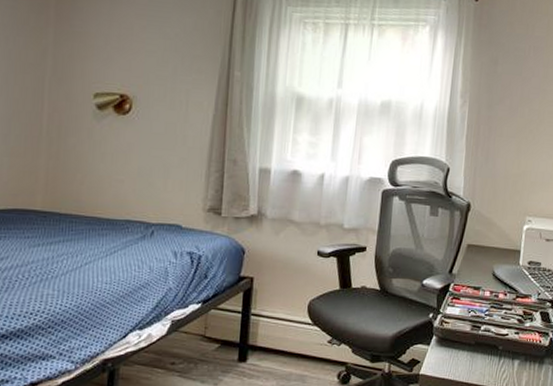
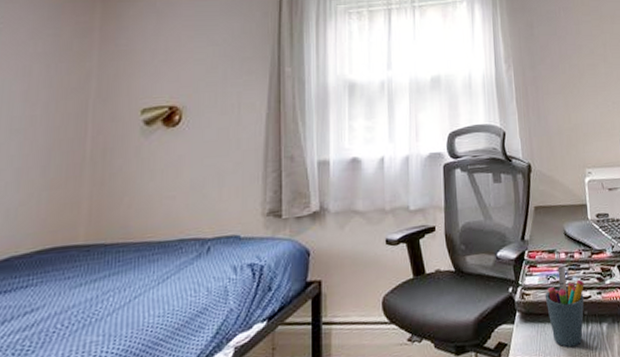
pen holder: none [463,303,504,375] -> present [544,266,584,347]

